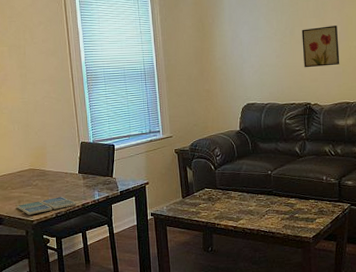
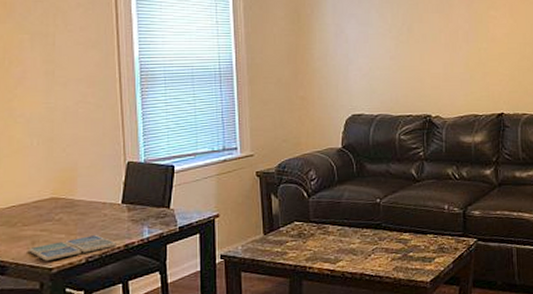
wall art: present [301,26,340,68] -> none [422,23,467,73]

